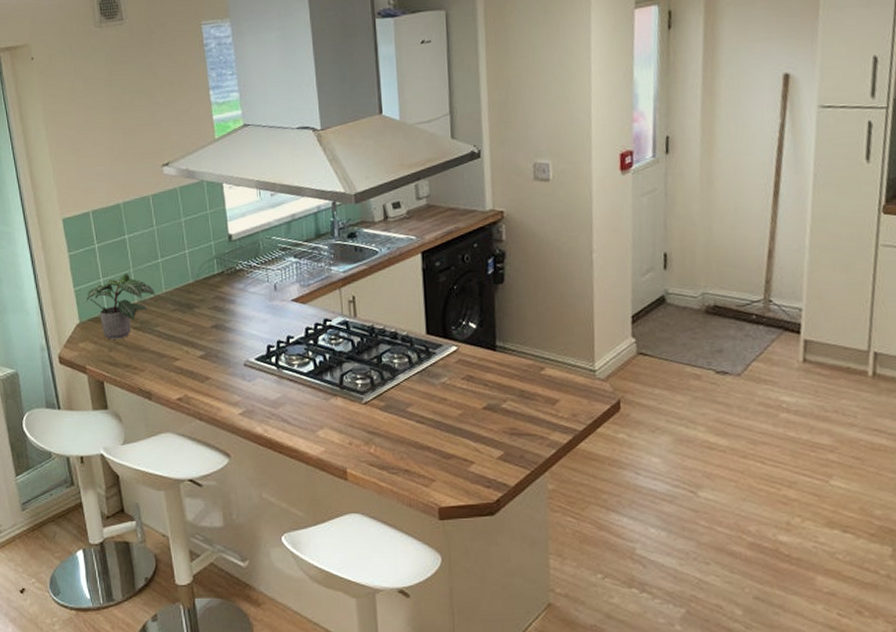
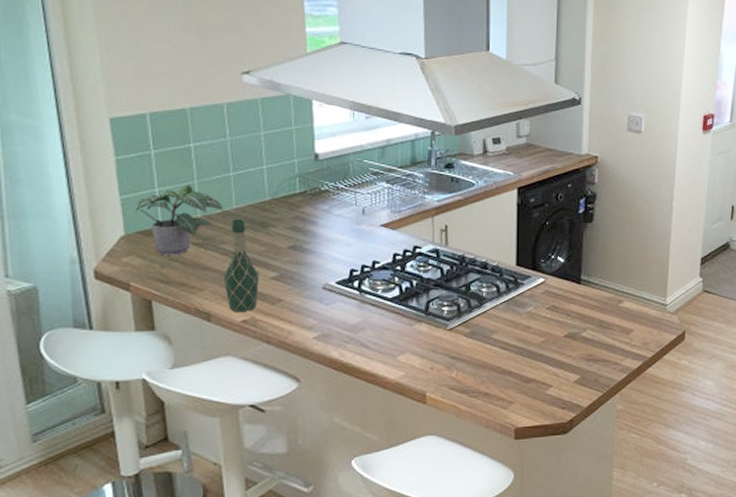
wine bottle: none [159,302,189,390] -> present [223,219,260,311]

